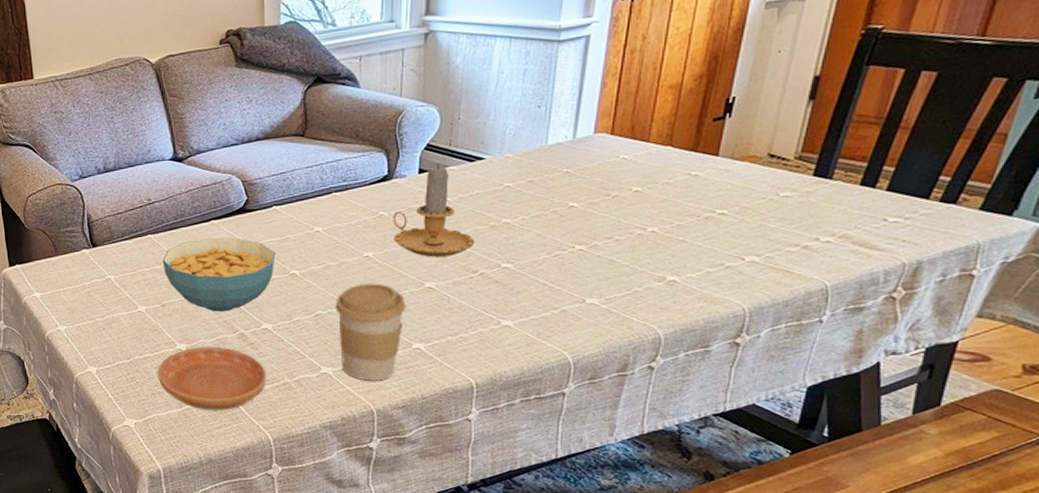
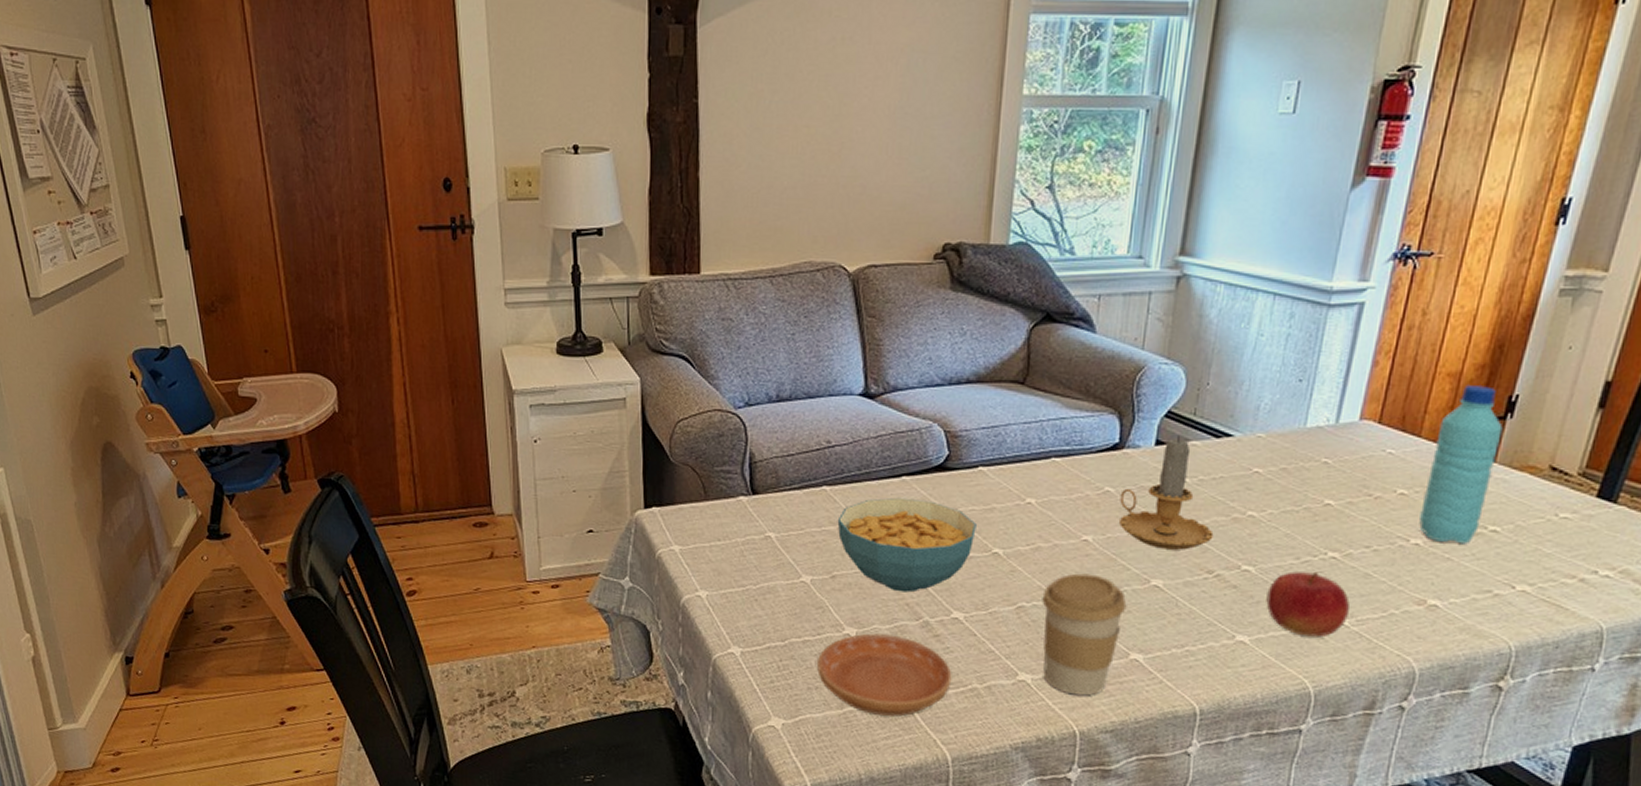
fruit: none [525,262,598,317] -> present [1266,571,1350,637]
water bottle: none [654,92,723,228] -> present [1419,385,1503,545]

